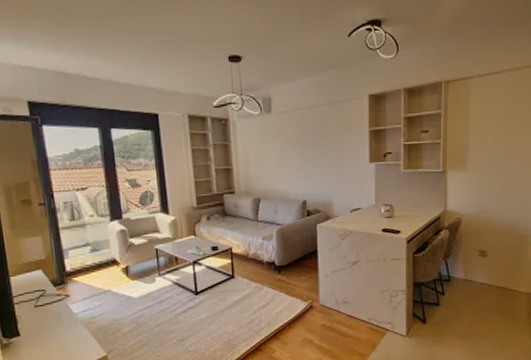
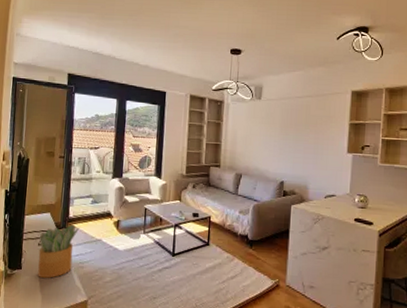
potted plant: none [33,278,82,341] -> present [38,224,80,278]

